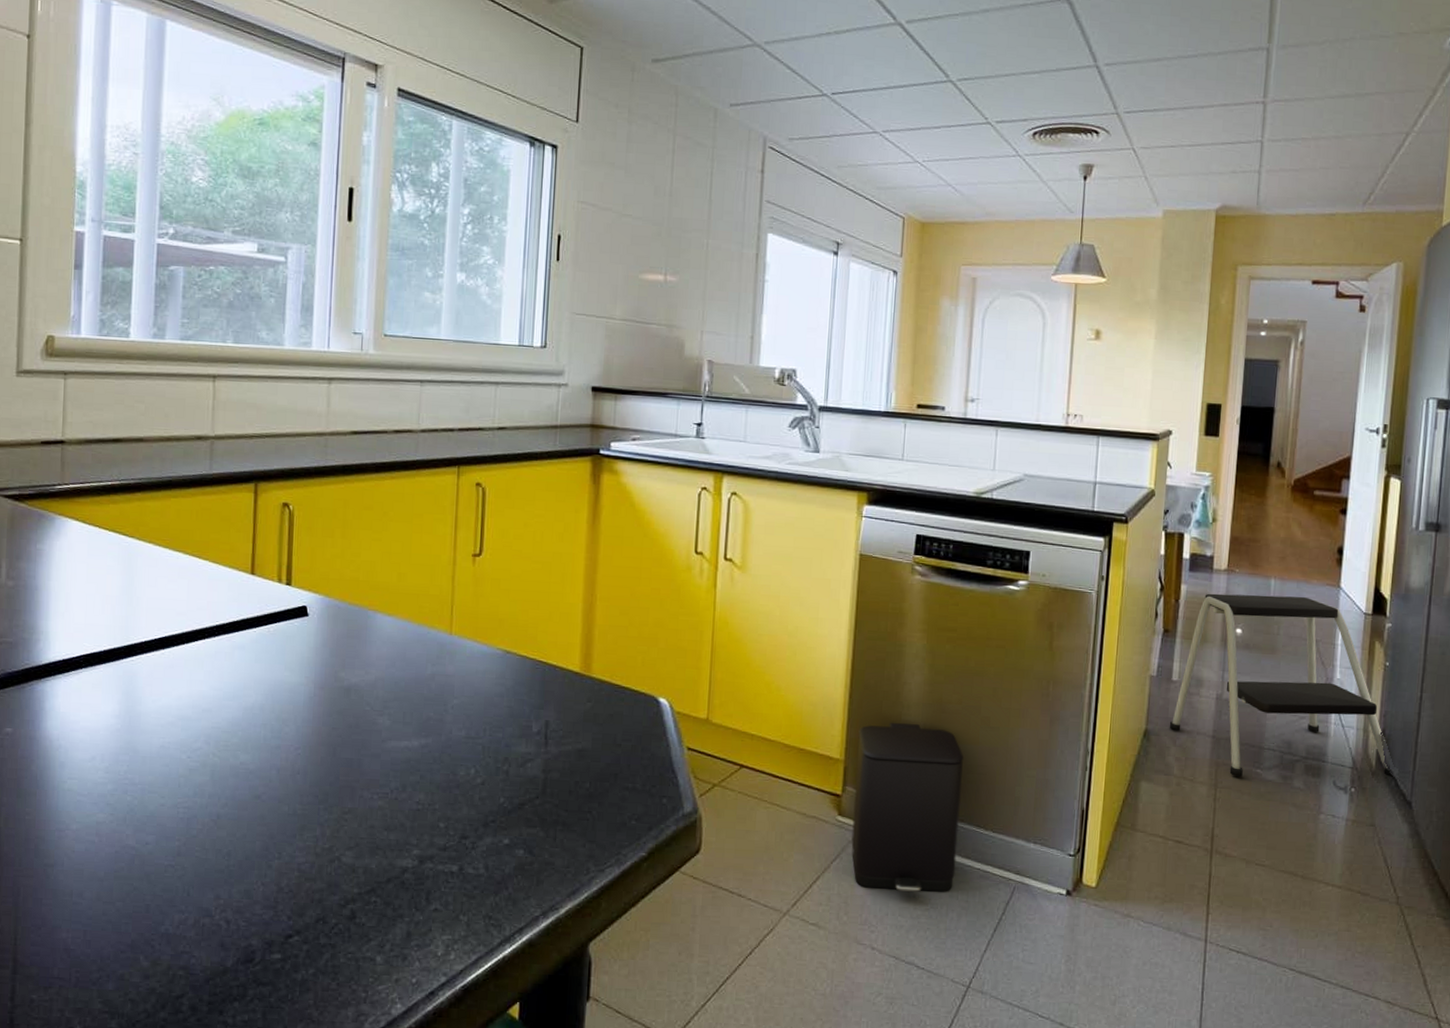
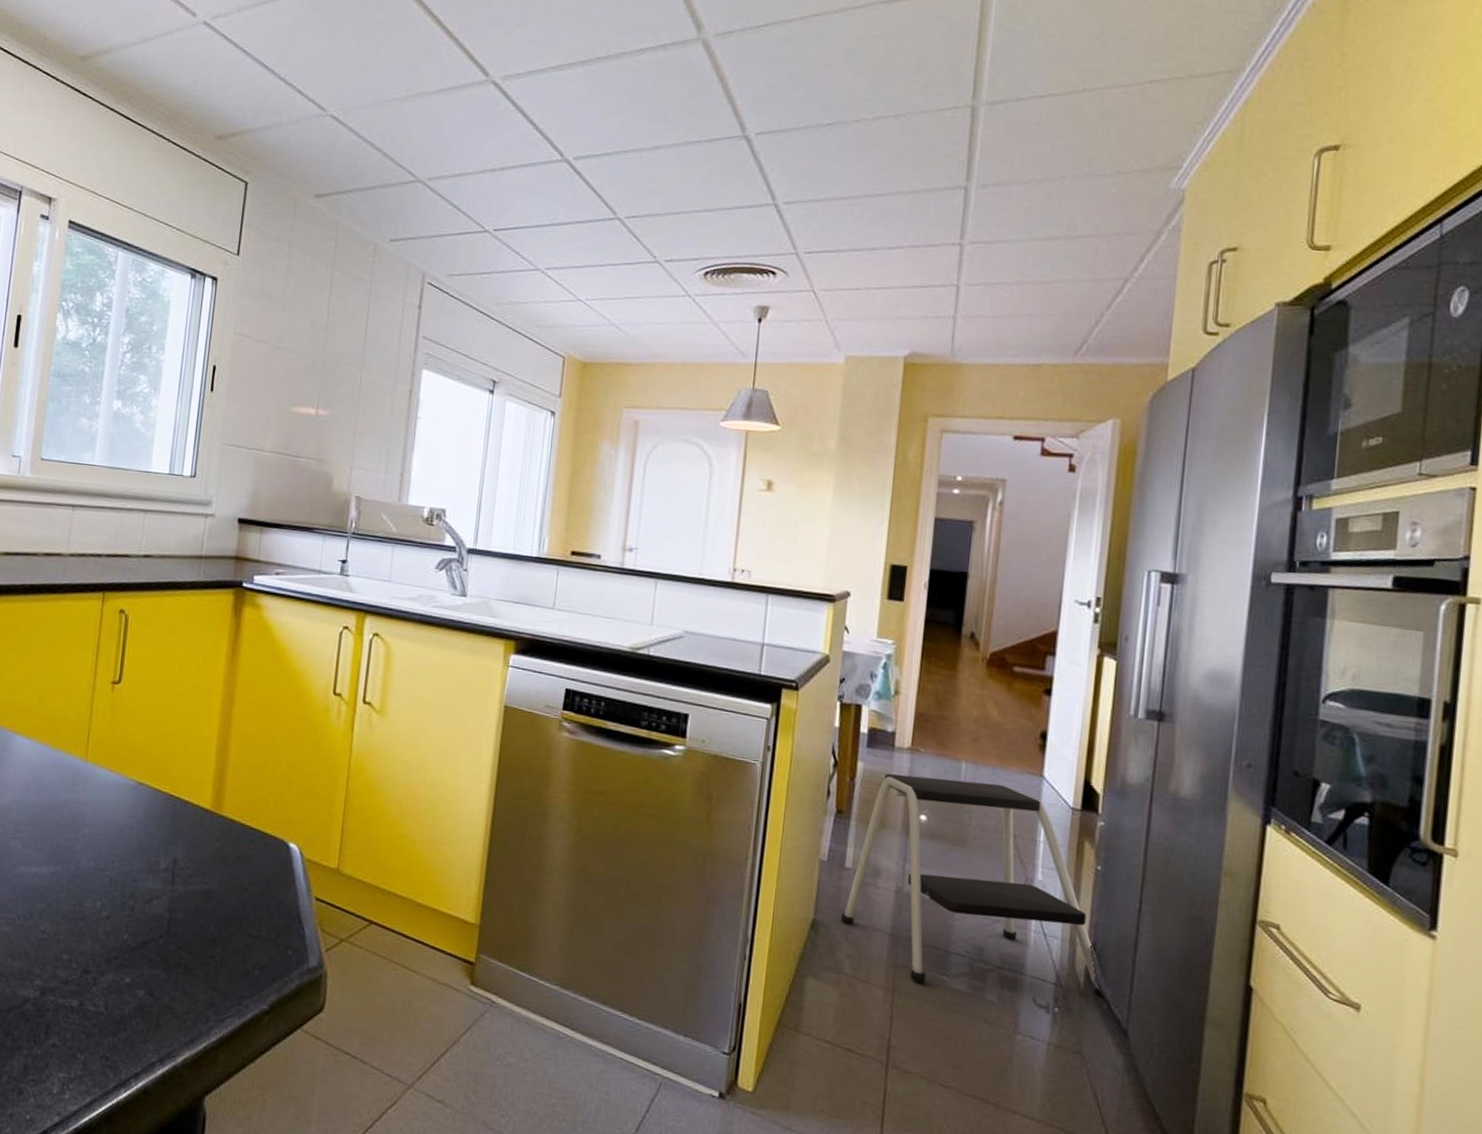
pedal bin: present [851,722,963,892] -> none [483,888,609,1081]

